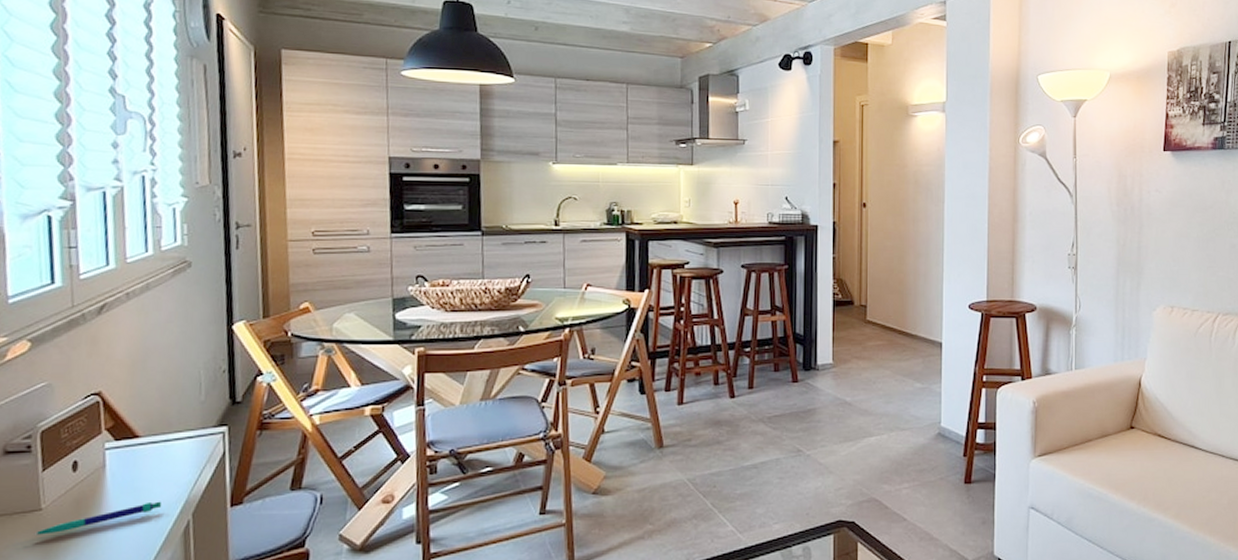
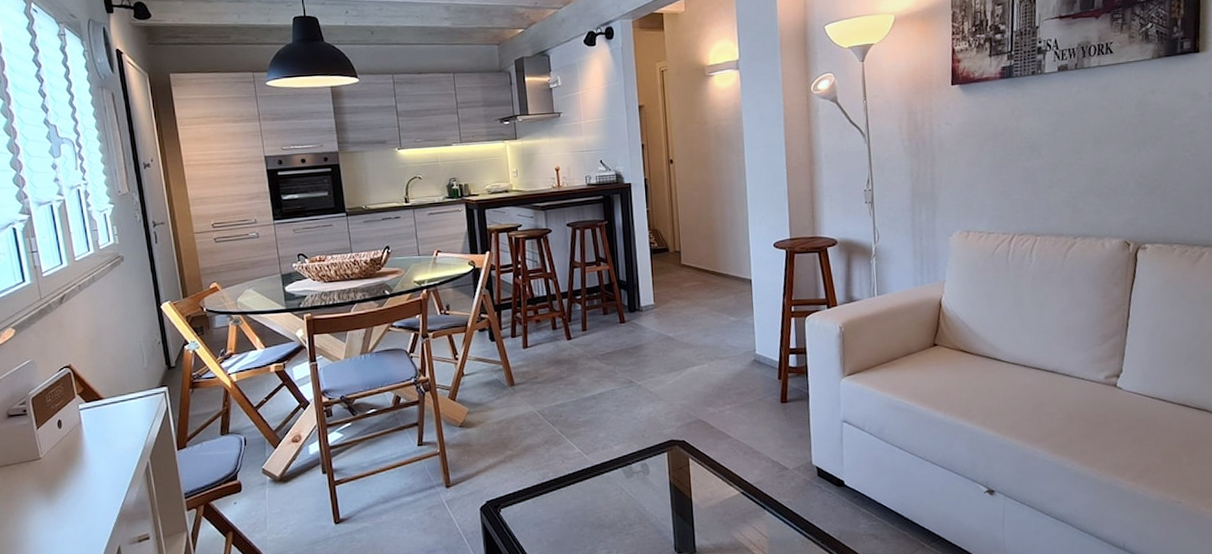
pen: present [33,501,162,535] -> none [37,448,127,478]

